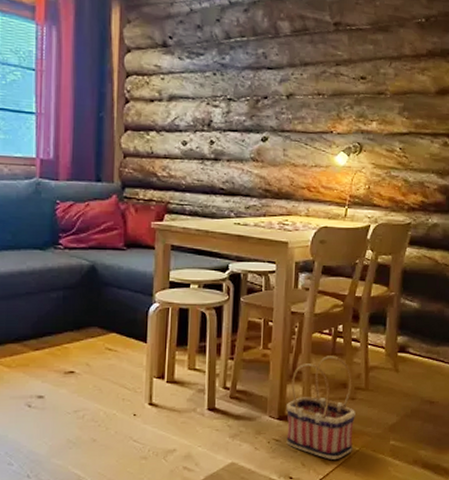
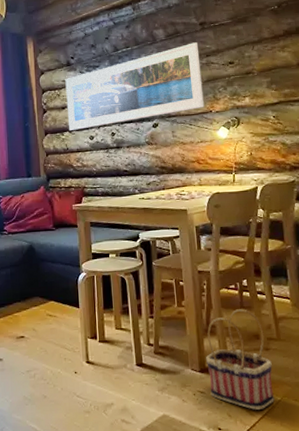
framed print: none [156,45,329,131] -> present [65,42,205,130]

